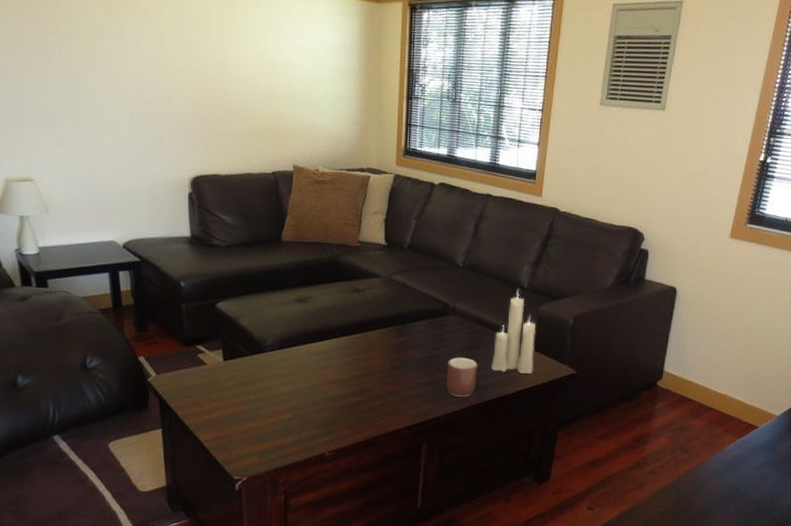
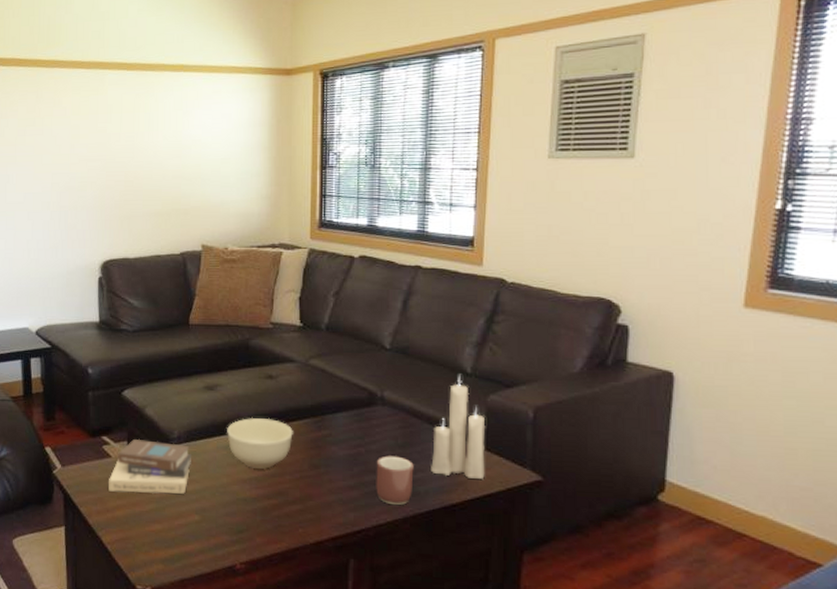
books: none [203,347,285,396] -> present [108,438,192,495]
bowl: none [317,326,377,371] -> present [227,417,293,469]

